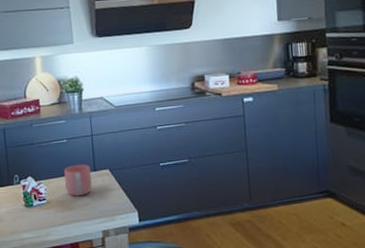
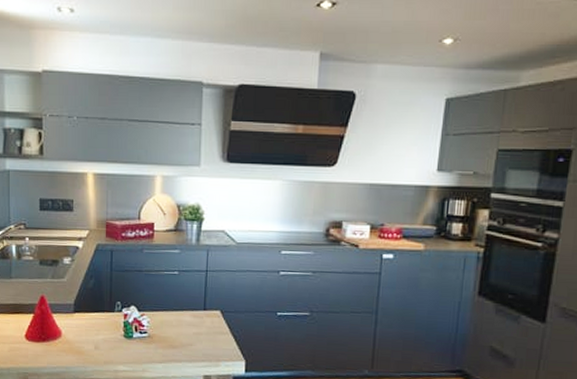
mug: present [64,164,92,196] -> none [170,300,200,335]

